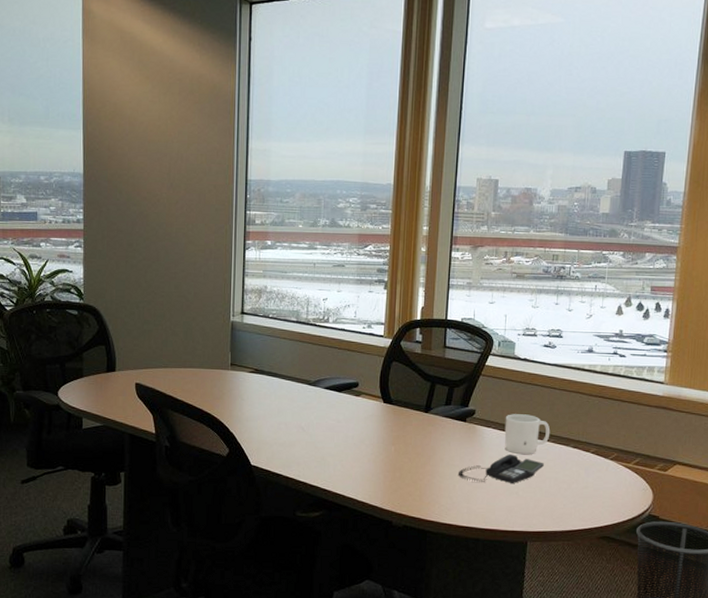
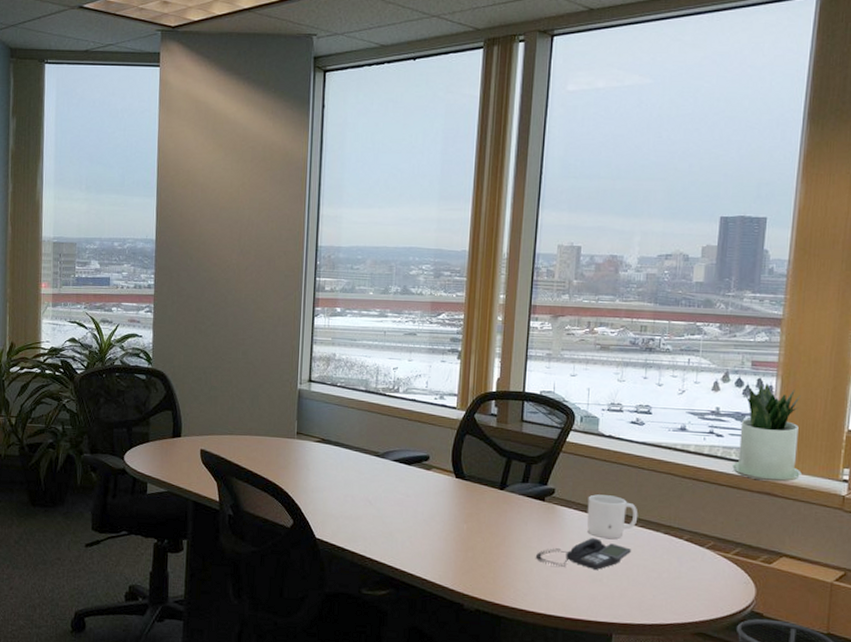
planter: none [632,306,693,397] -> present [731,383,802,482]

